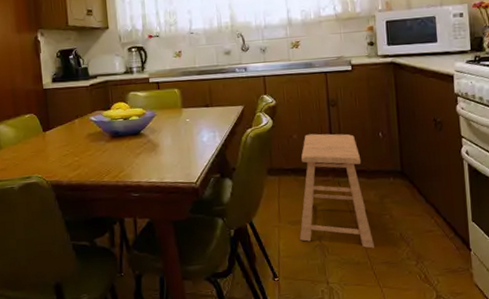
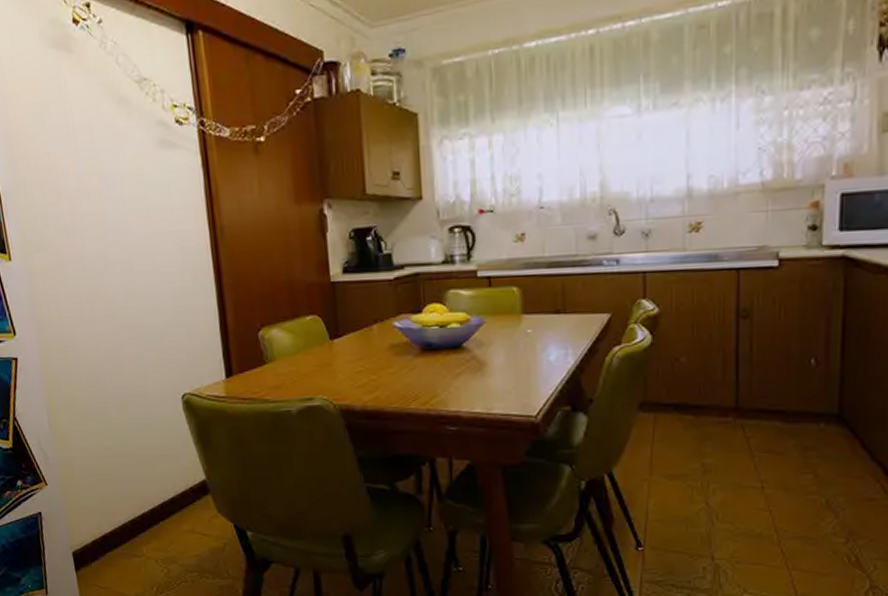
stool: present [300,133,374,249] -> none [678,356,786,517]

